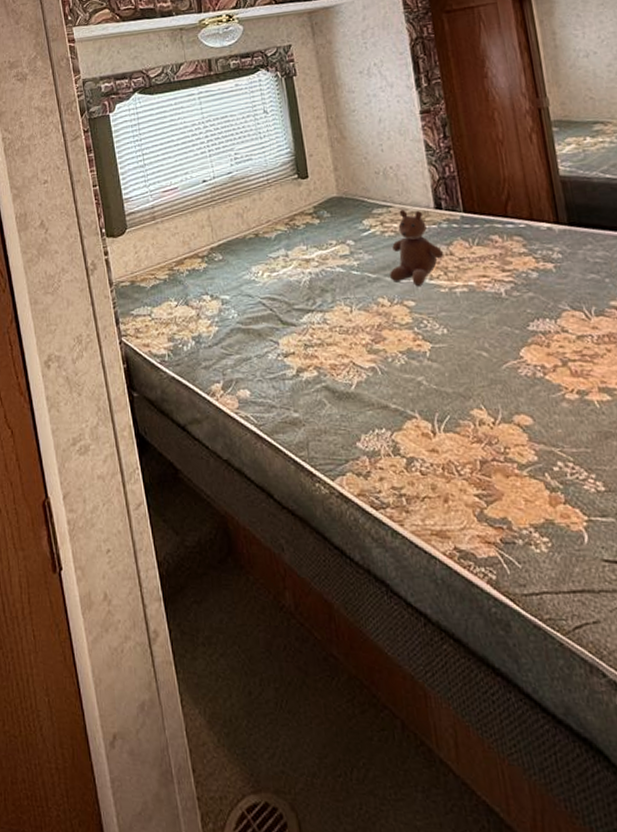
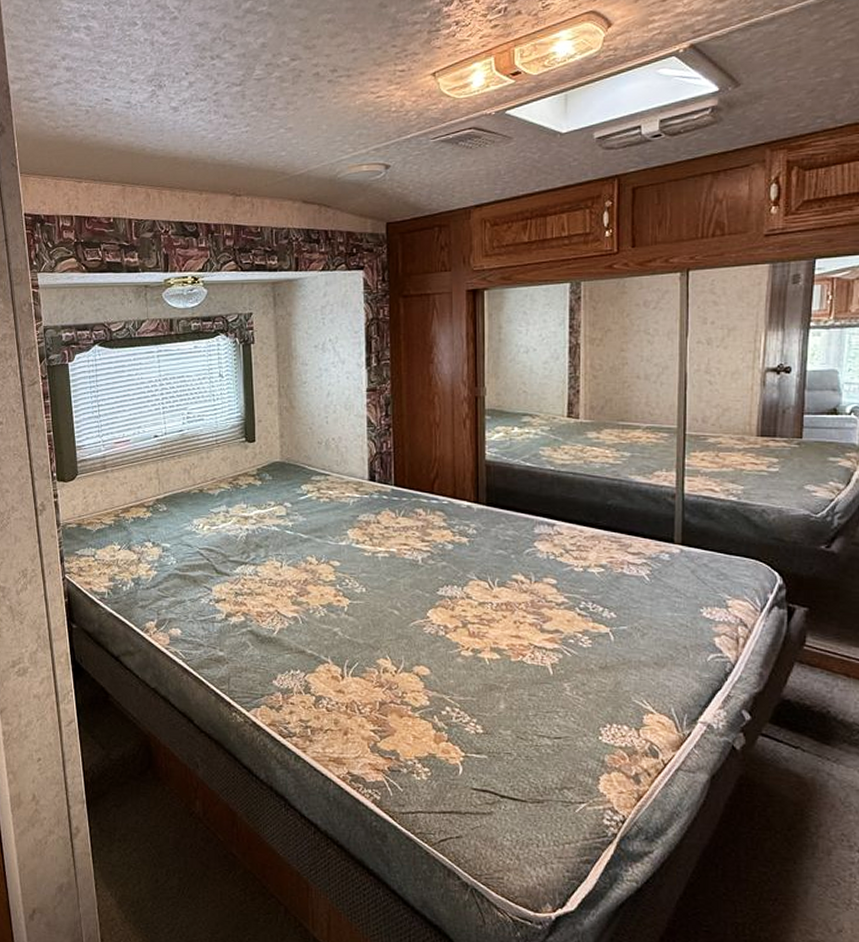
teddy bear: present [390,209,443,286] -> none [321,479,371,548]

